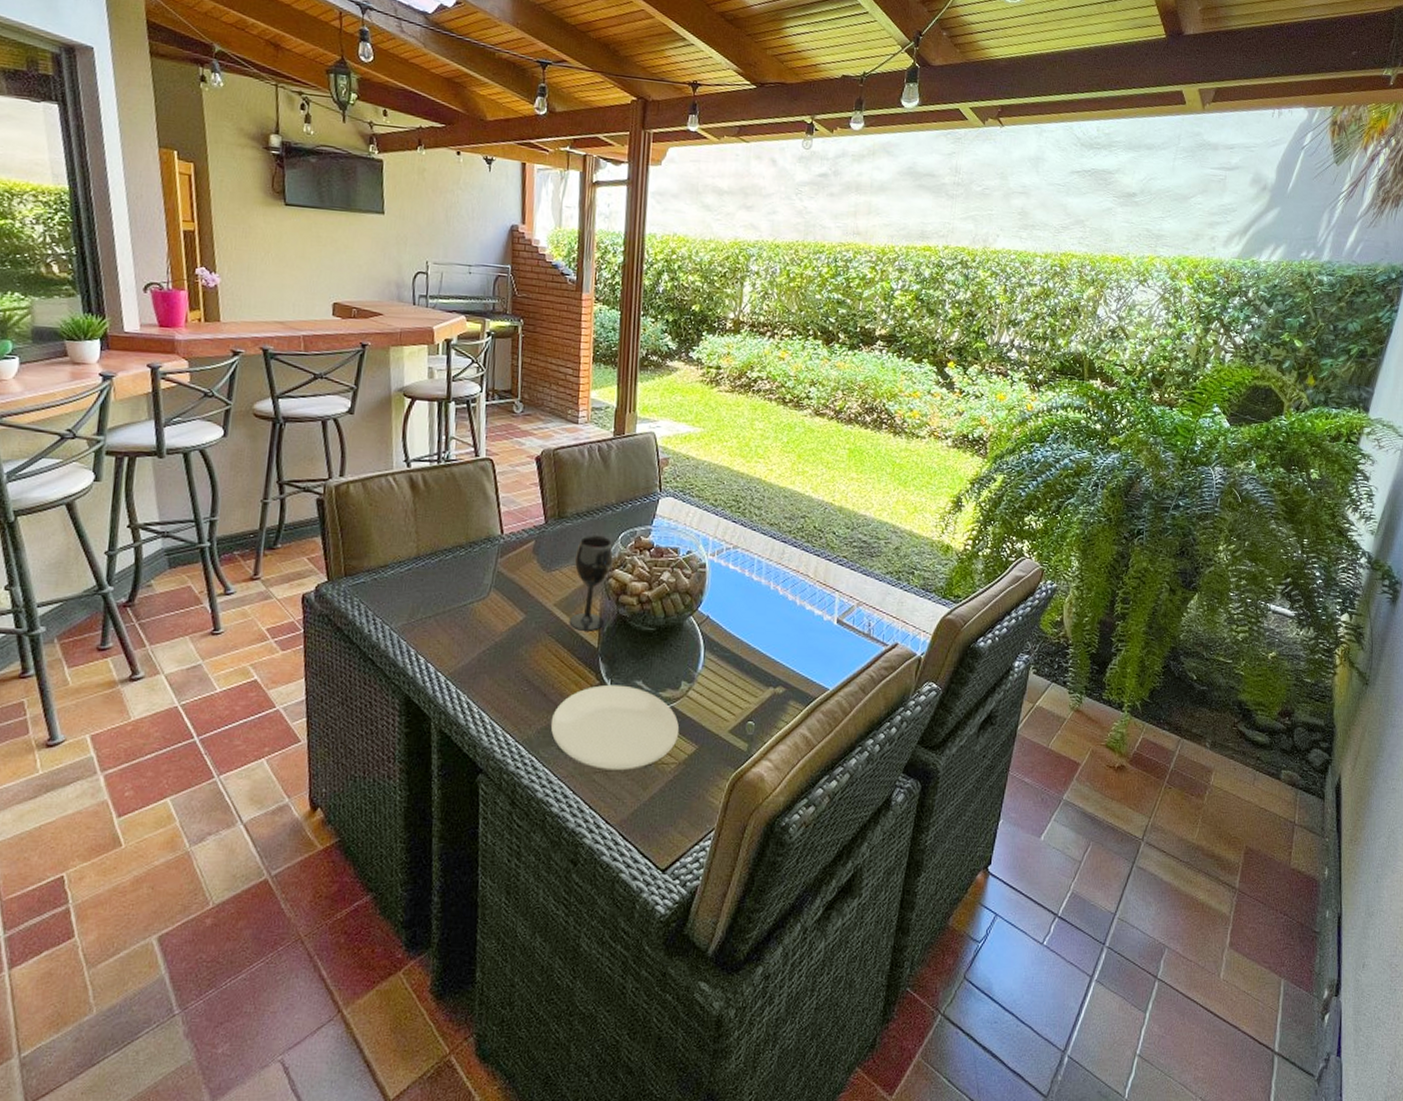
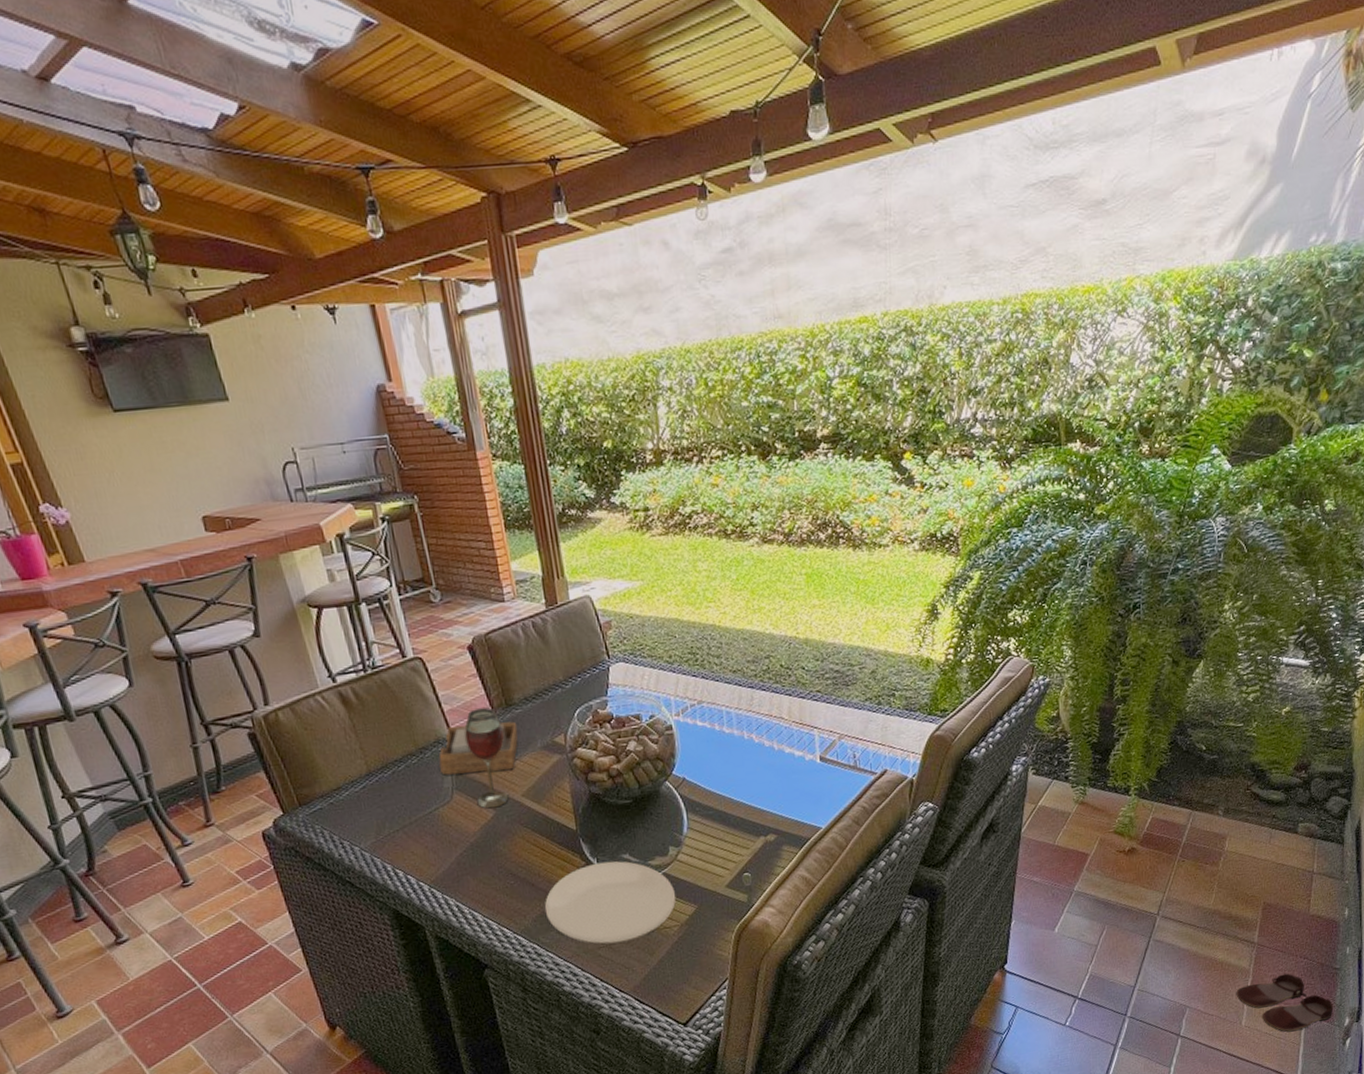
napkin holder: none [484,526,565,579] -> present [438,721,519,776]
wineglass: none [510,515,552,612] -> present [464,707,509,809]
wine glass: present [569,535,614,631] -> none [533,716,578,817]
sandal: none [1215,928,1313,995] -> present [1236,973,1334,1032]

